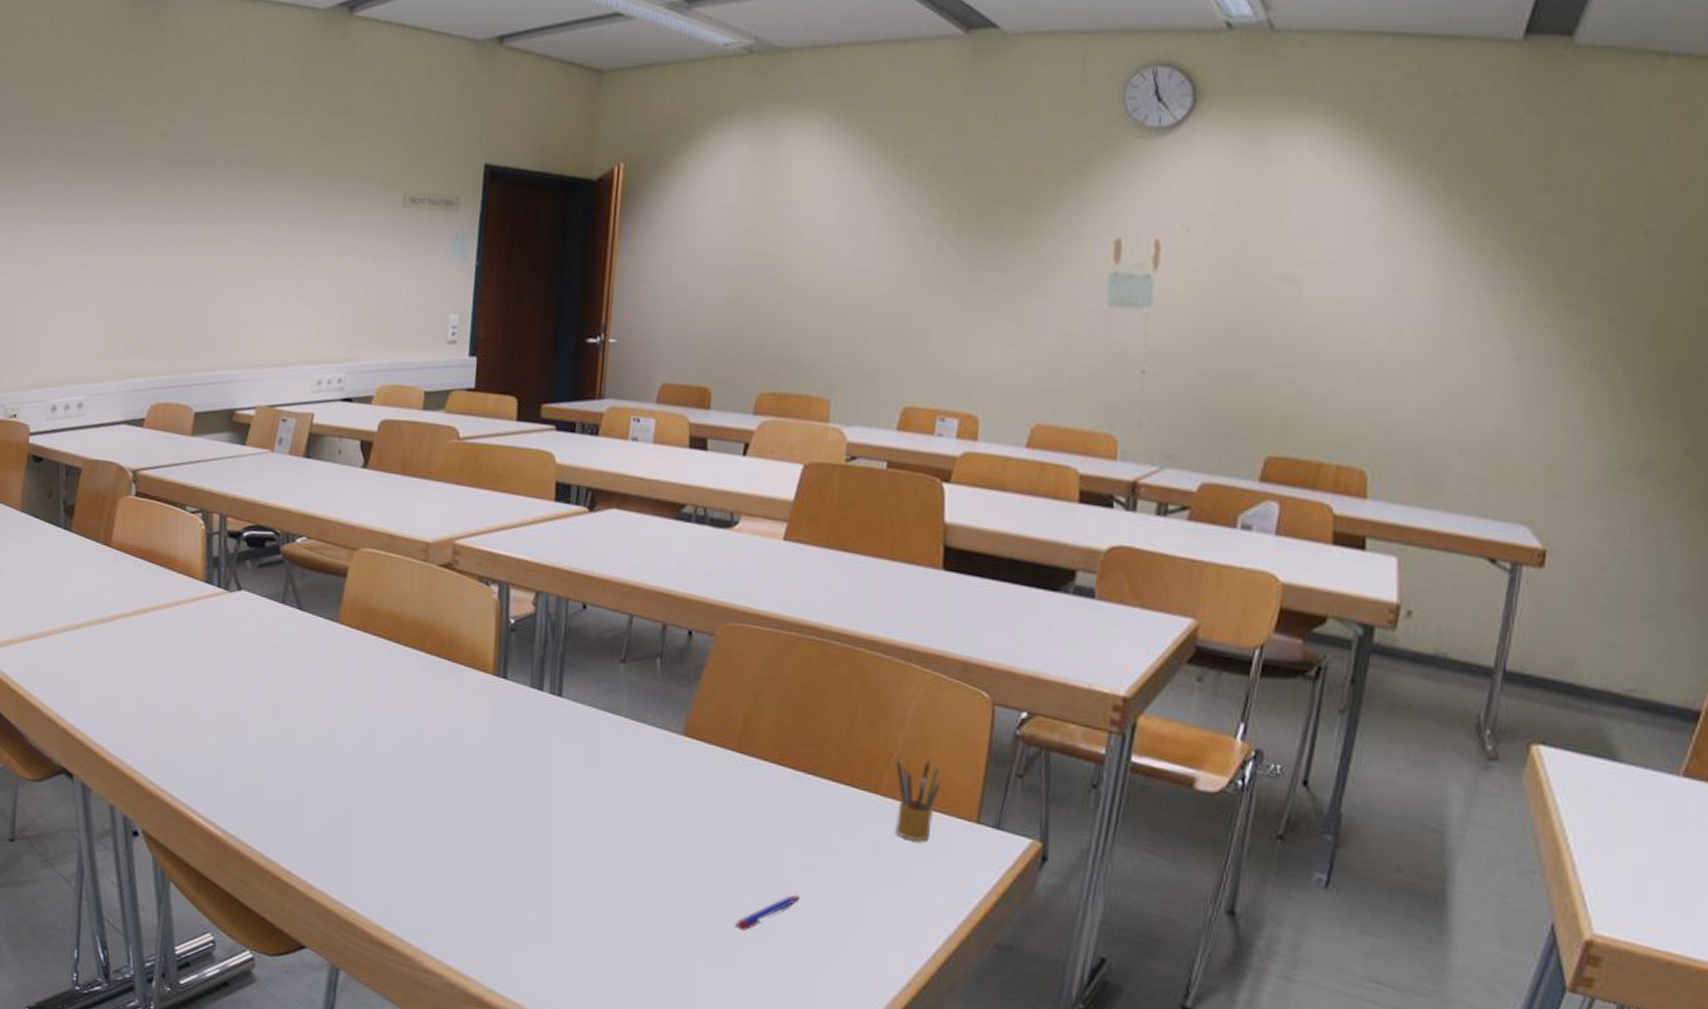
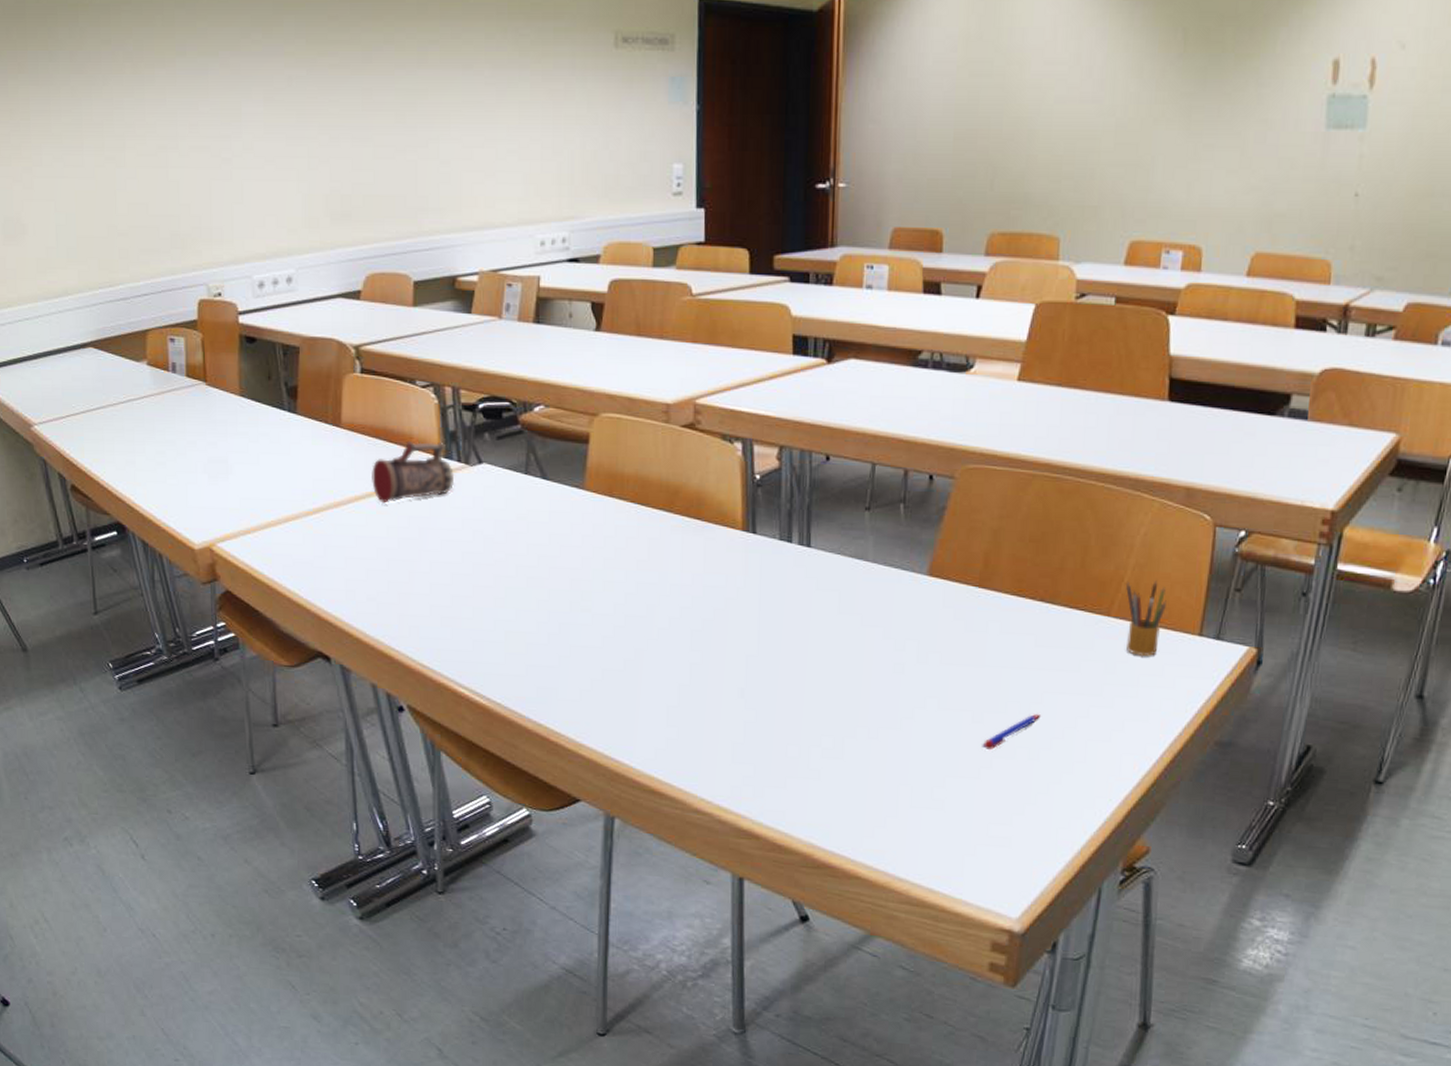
beer mug: none [133,563,213,624] -> present [372,440,454,504]

